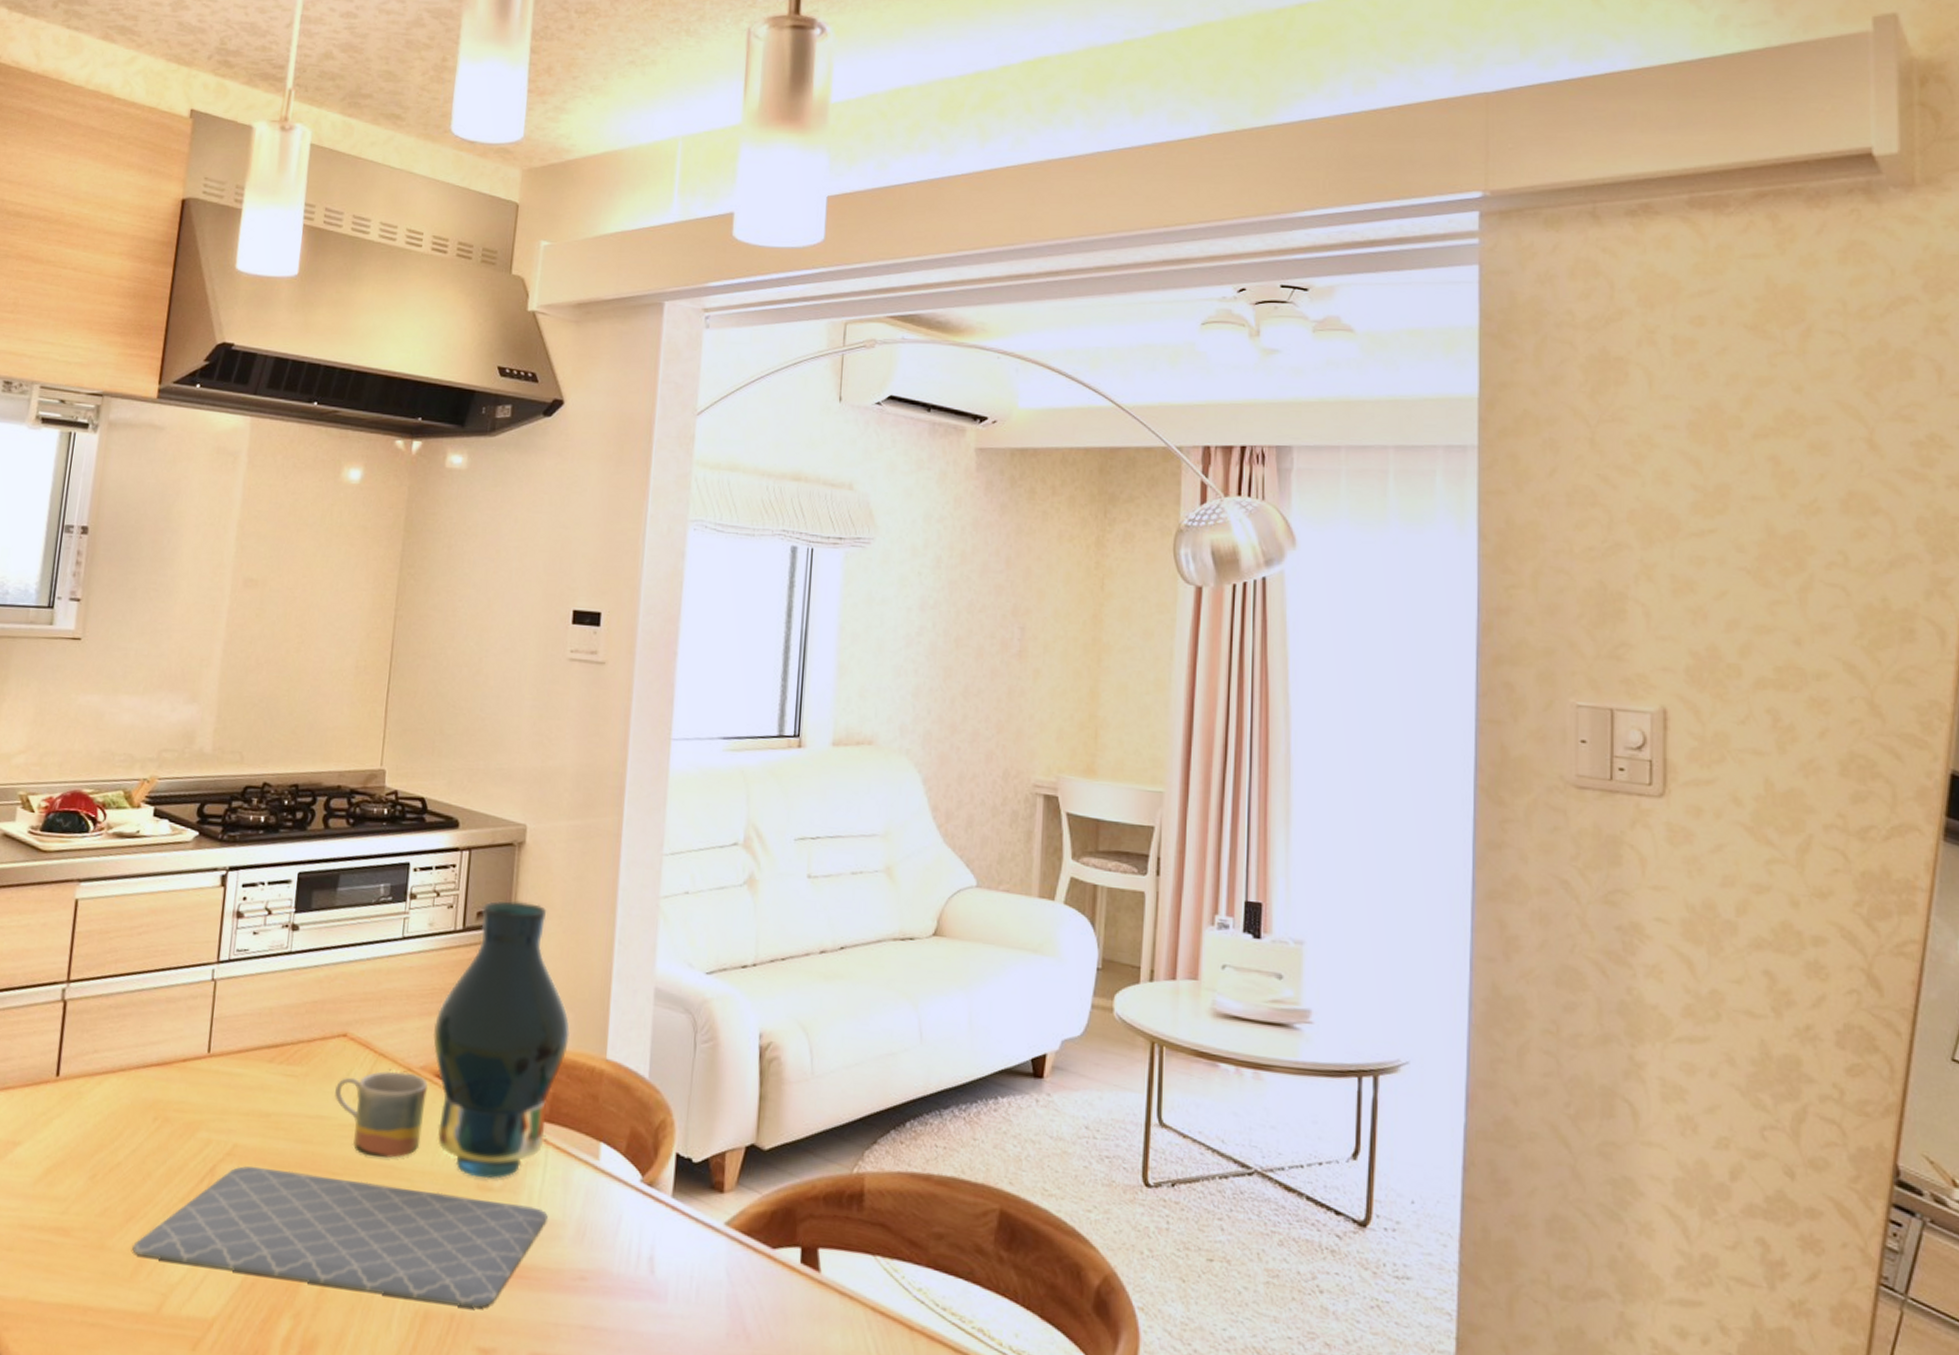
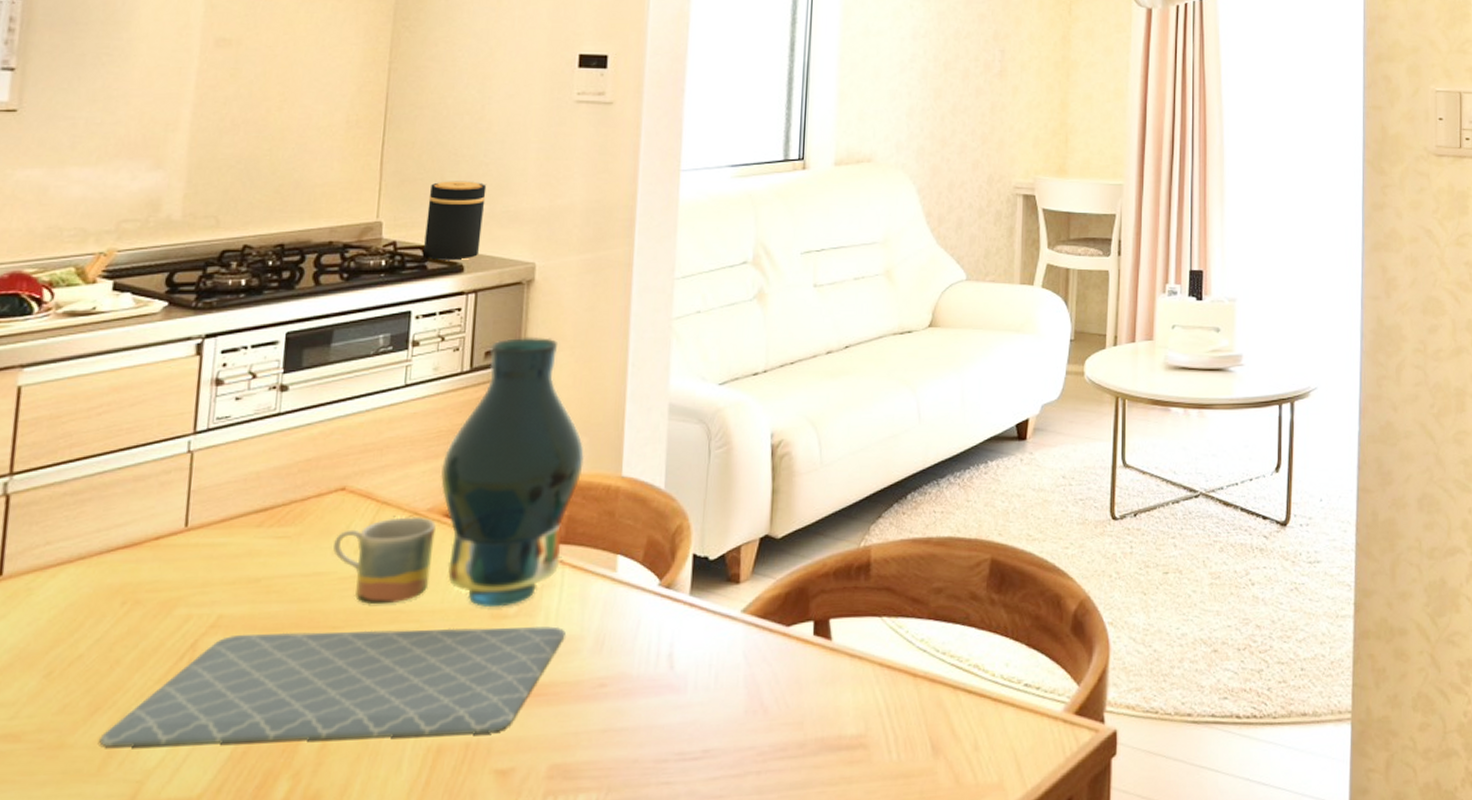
cylinder: none [422,733,482,815] -> present [423,181,487,260]

